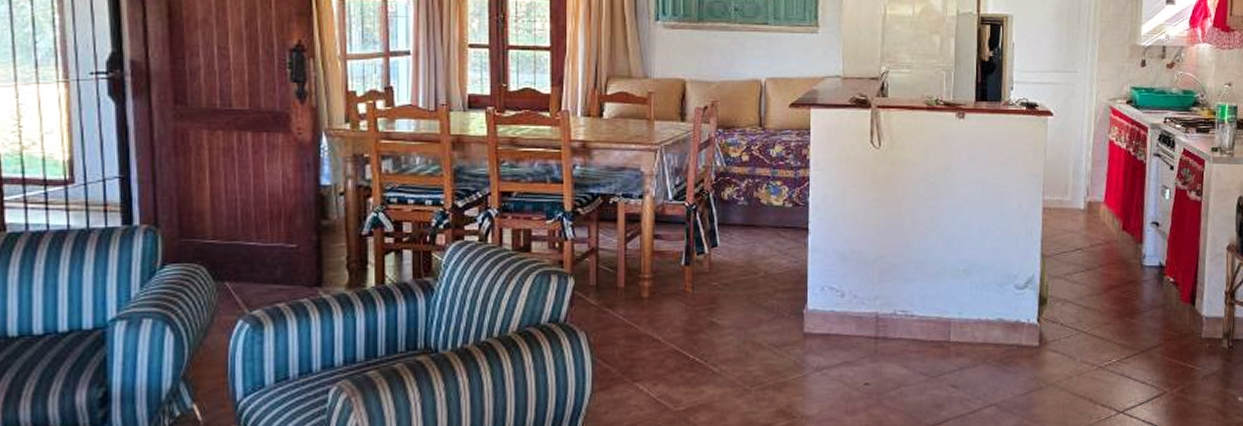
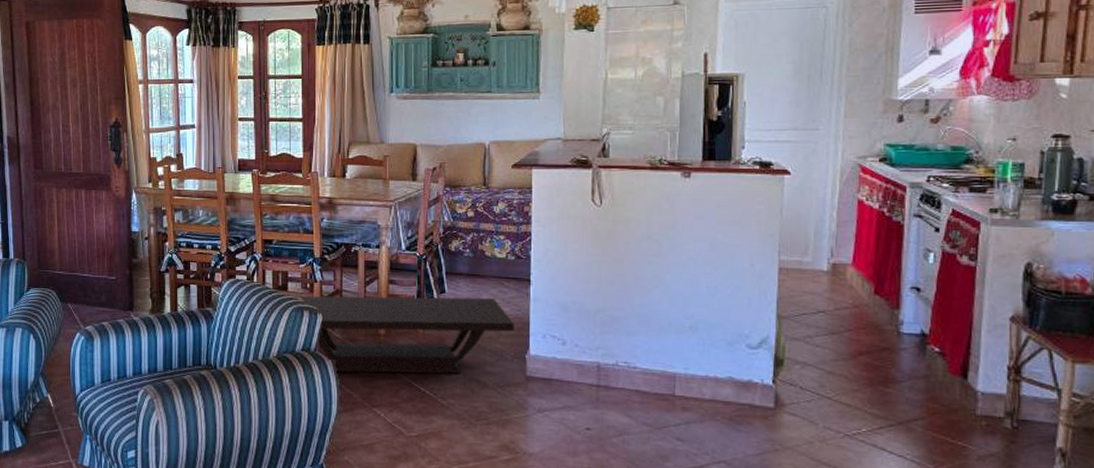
coffee table: none [545,250,792,344] -> present [299,296,515,374]

